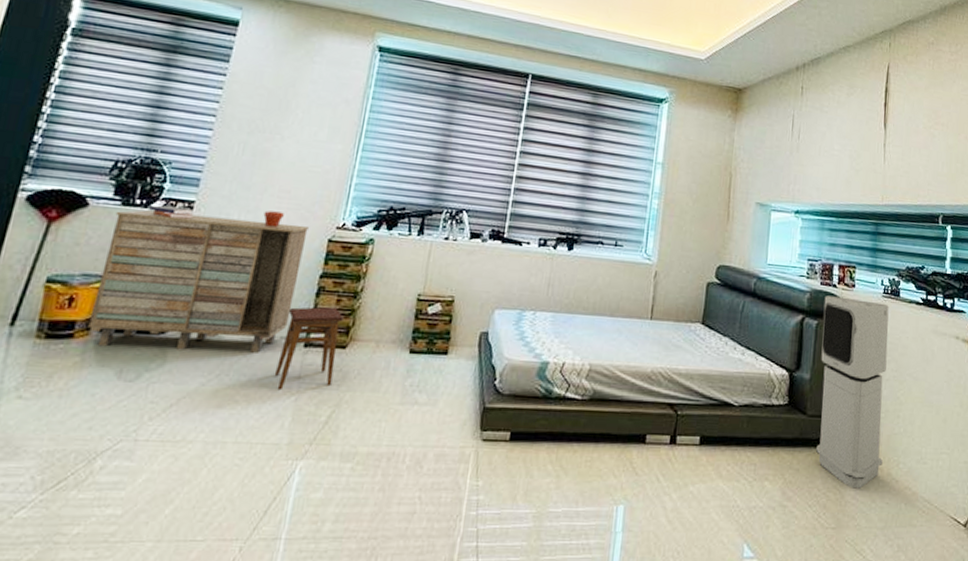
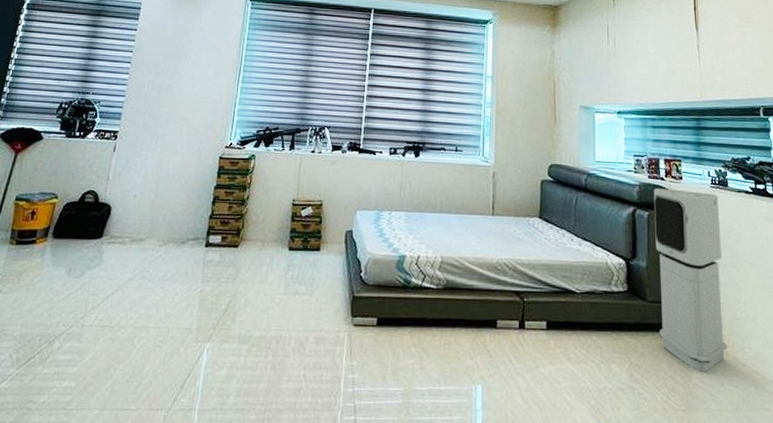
dresser: present [88,205,308,353] -> none [45,136,204,253]
stool: present [274,306,344,391] -> none [183,212,235,284]

